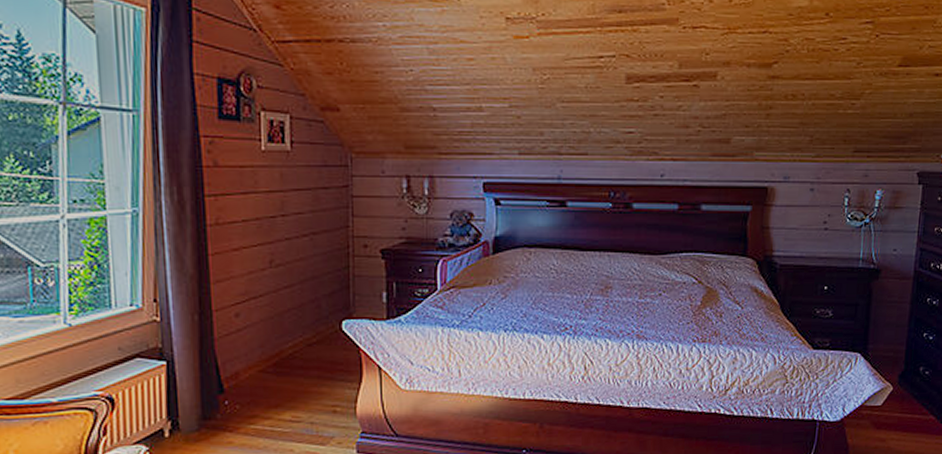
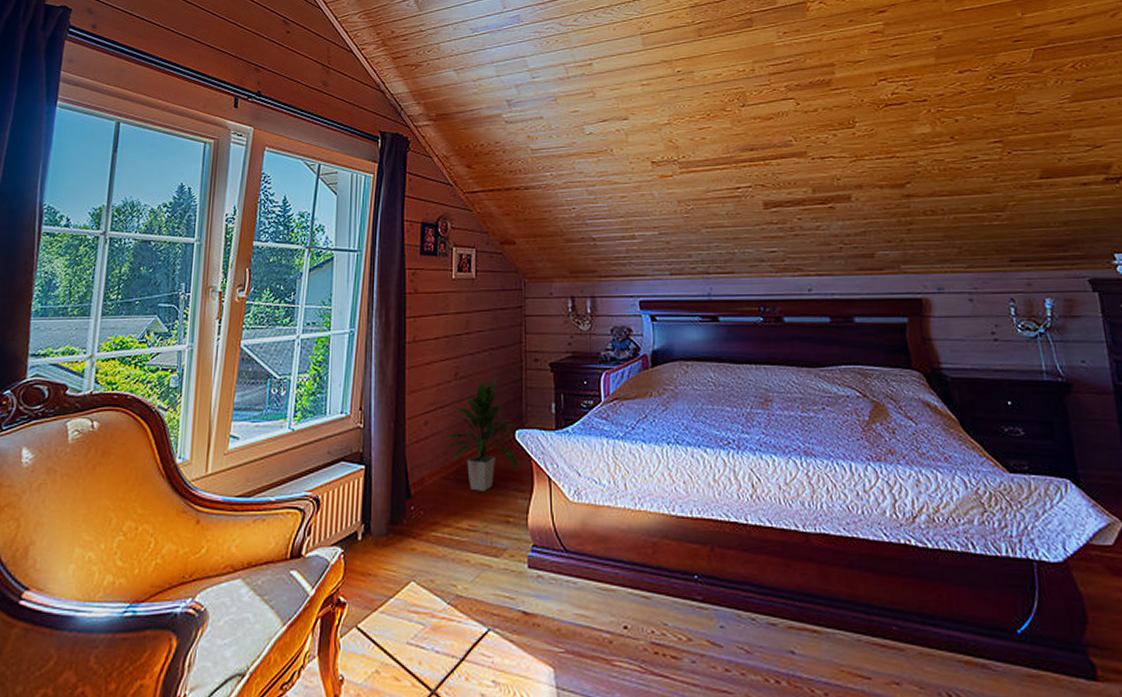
indoor plant: none [259,266,347,383] -> present [443,379,519,491]

